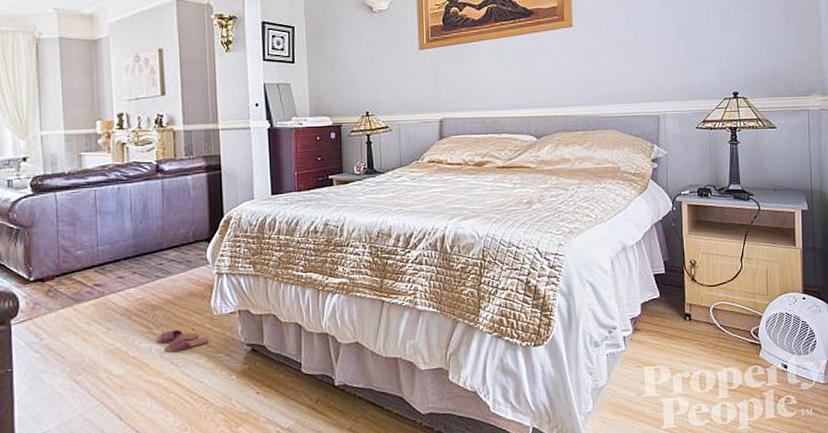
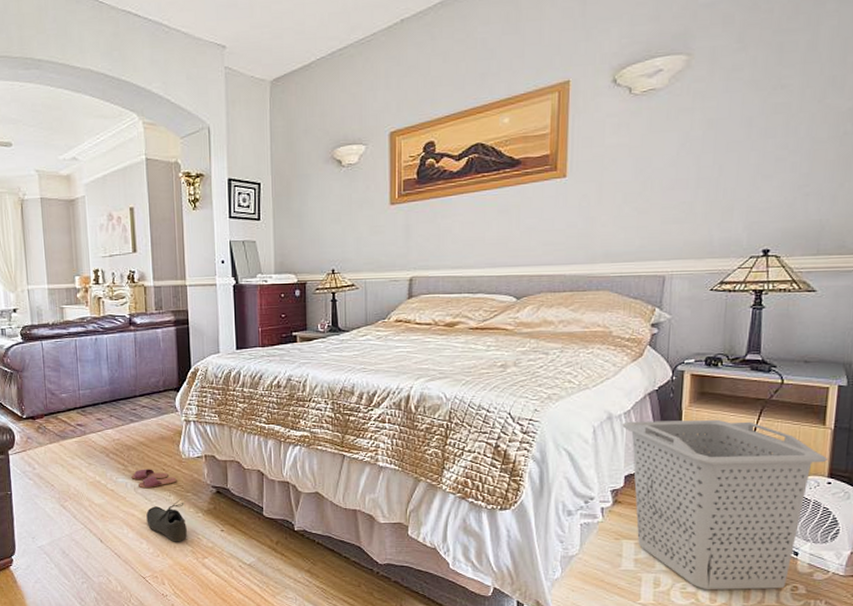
arctic: none [173,360,219,411] -> present [146,498,187,542]
laundry basket: none [635,245,801,410] -> present [622,419,828,590]

